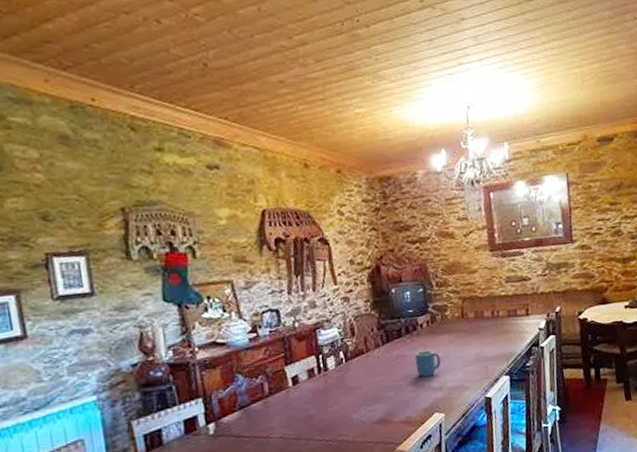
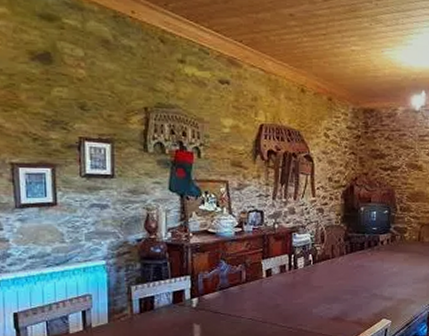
mug: present [414,350,441,378] -> none [372,264,395,287]

